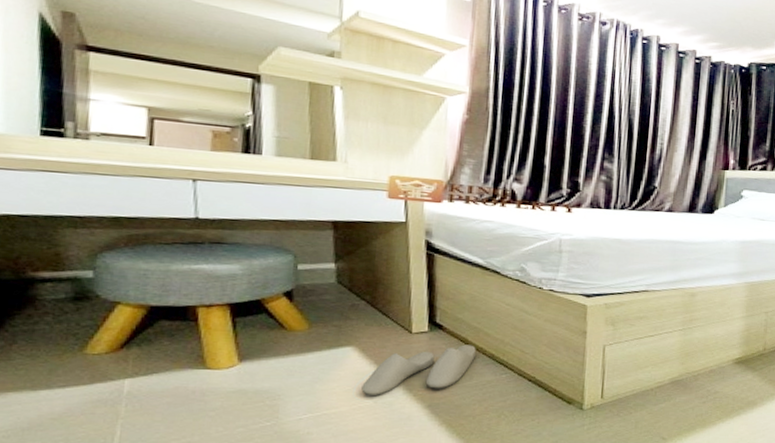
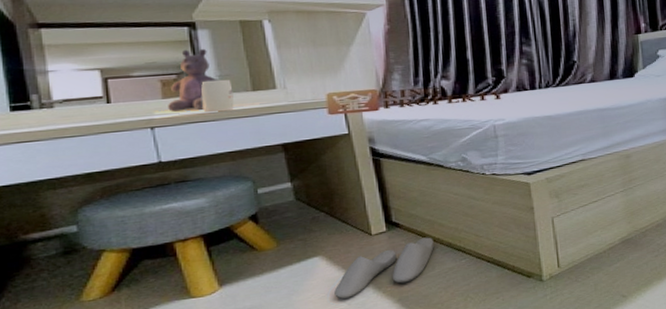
stuffed animal: none [215,102,277,170] -> present [168,48,220,112]
mug: none [253,139,290,176] -> present [200,79,234,113]

